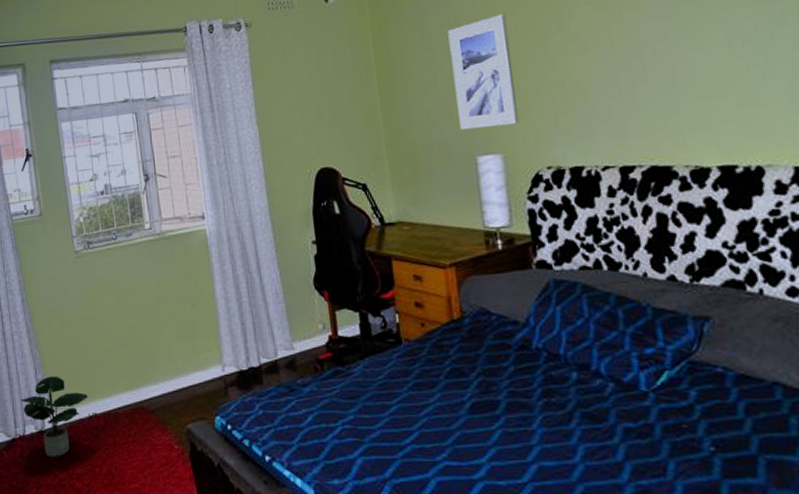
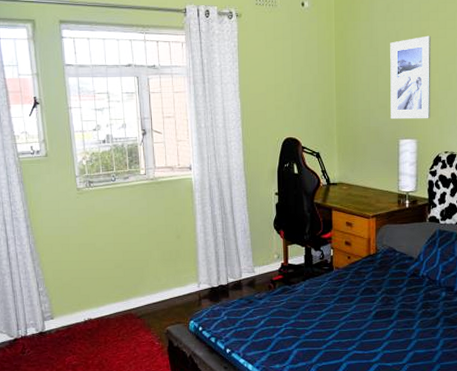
potted plant: present [20,376,89,457] -> none [23,289,85,353]

